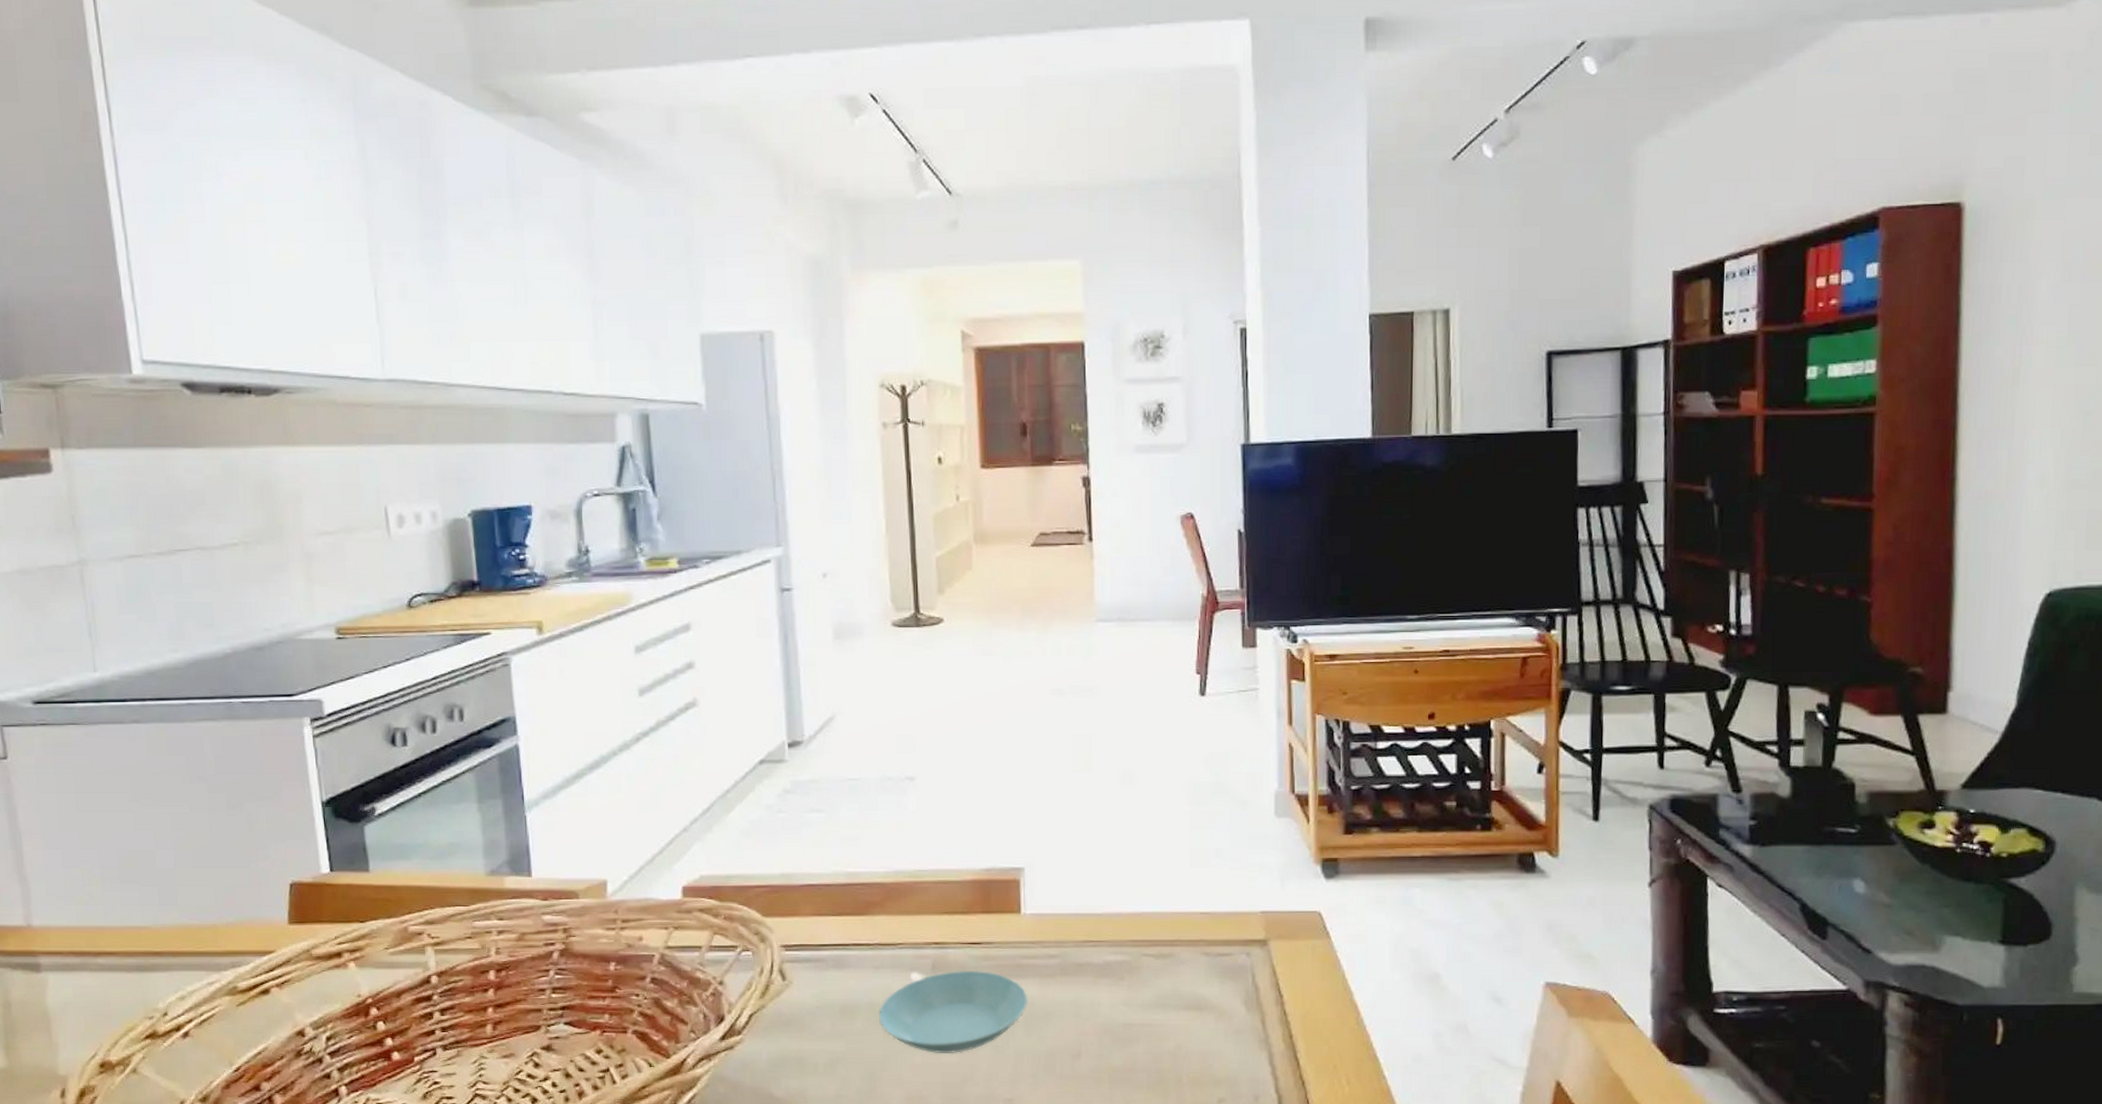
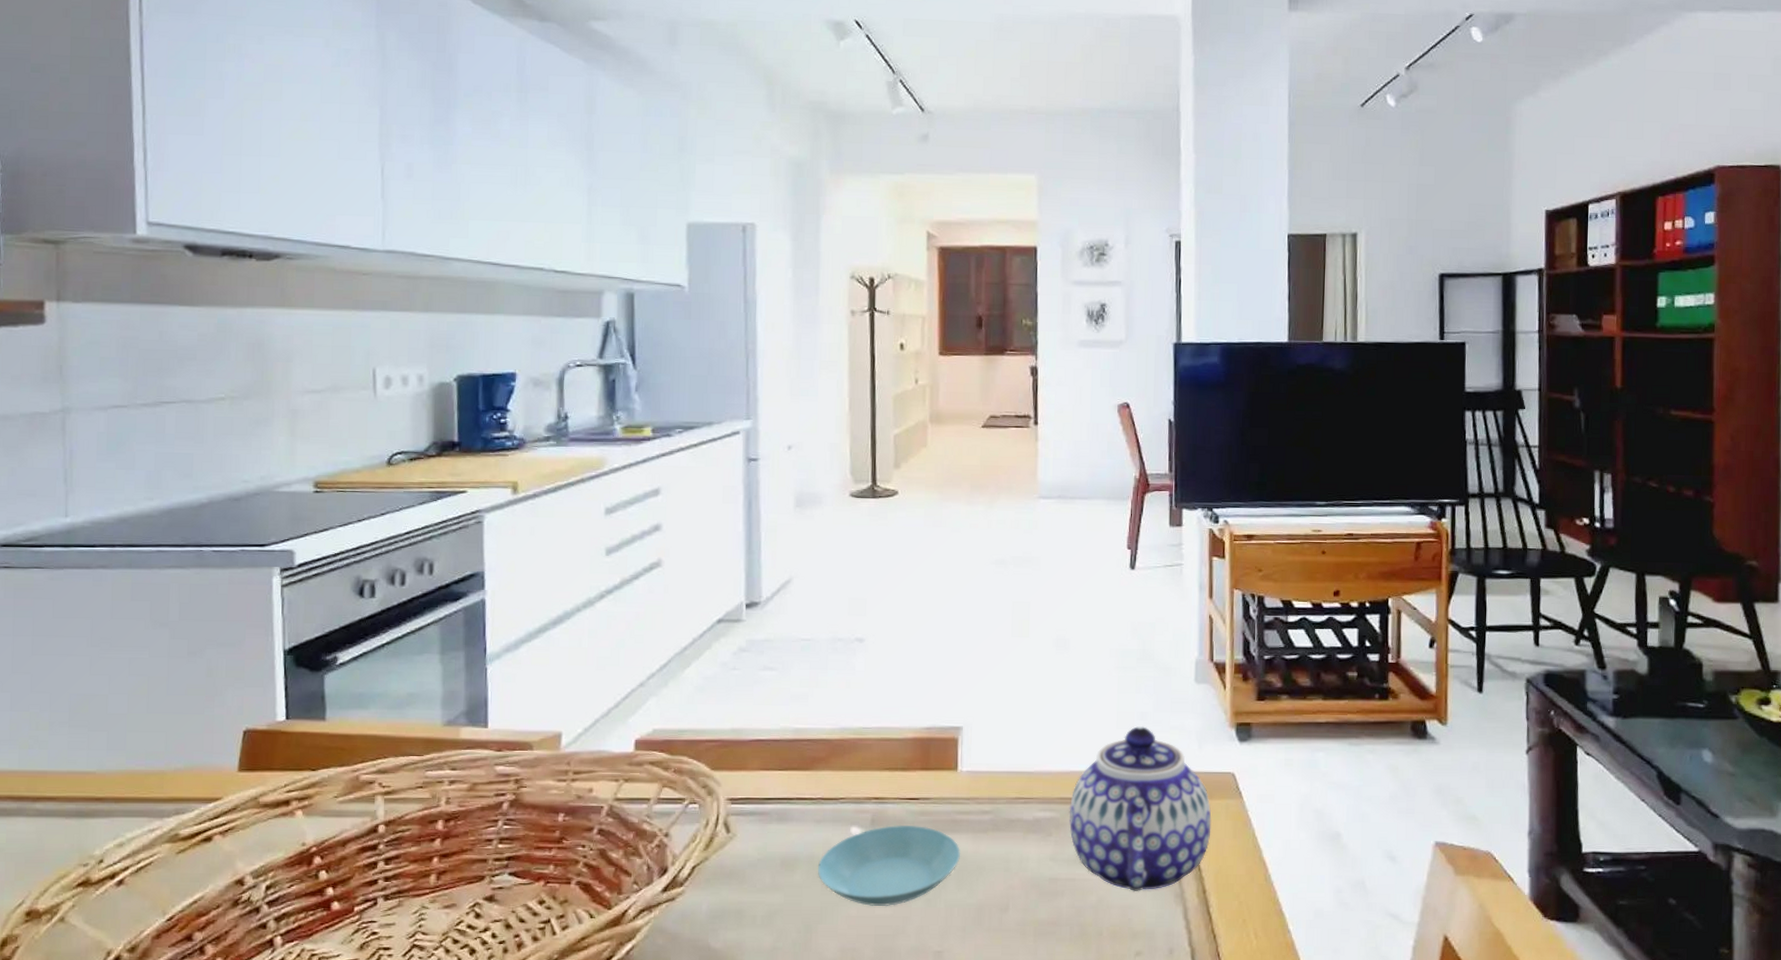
teapot: none [1142,863,1297,1038] -> present [1069,725,1212,892]

